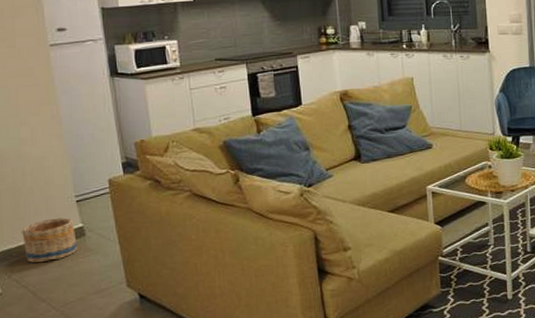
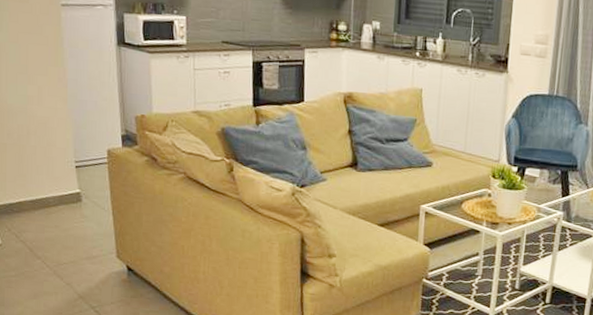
basket: present [21,217,77,263] -> none [22,180,73,222]

